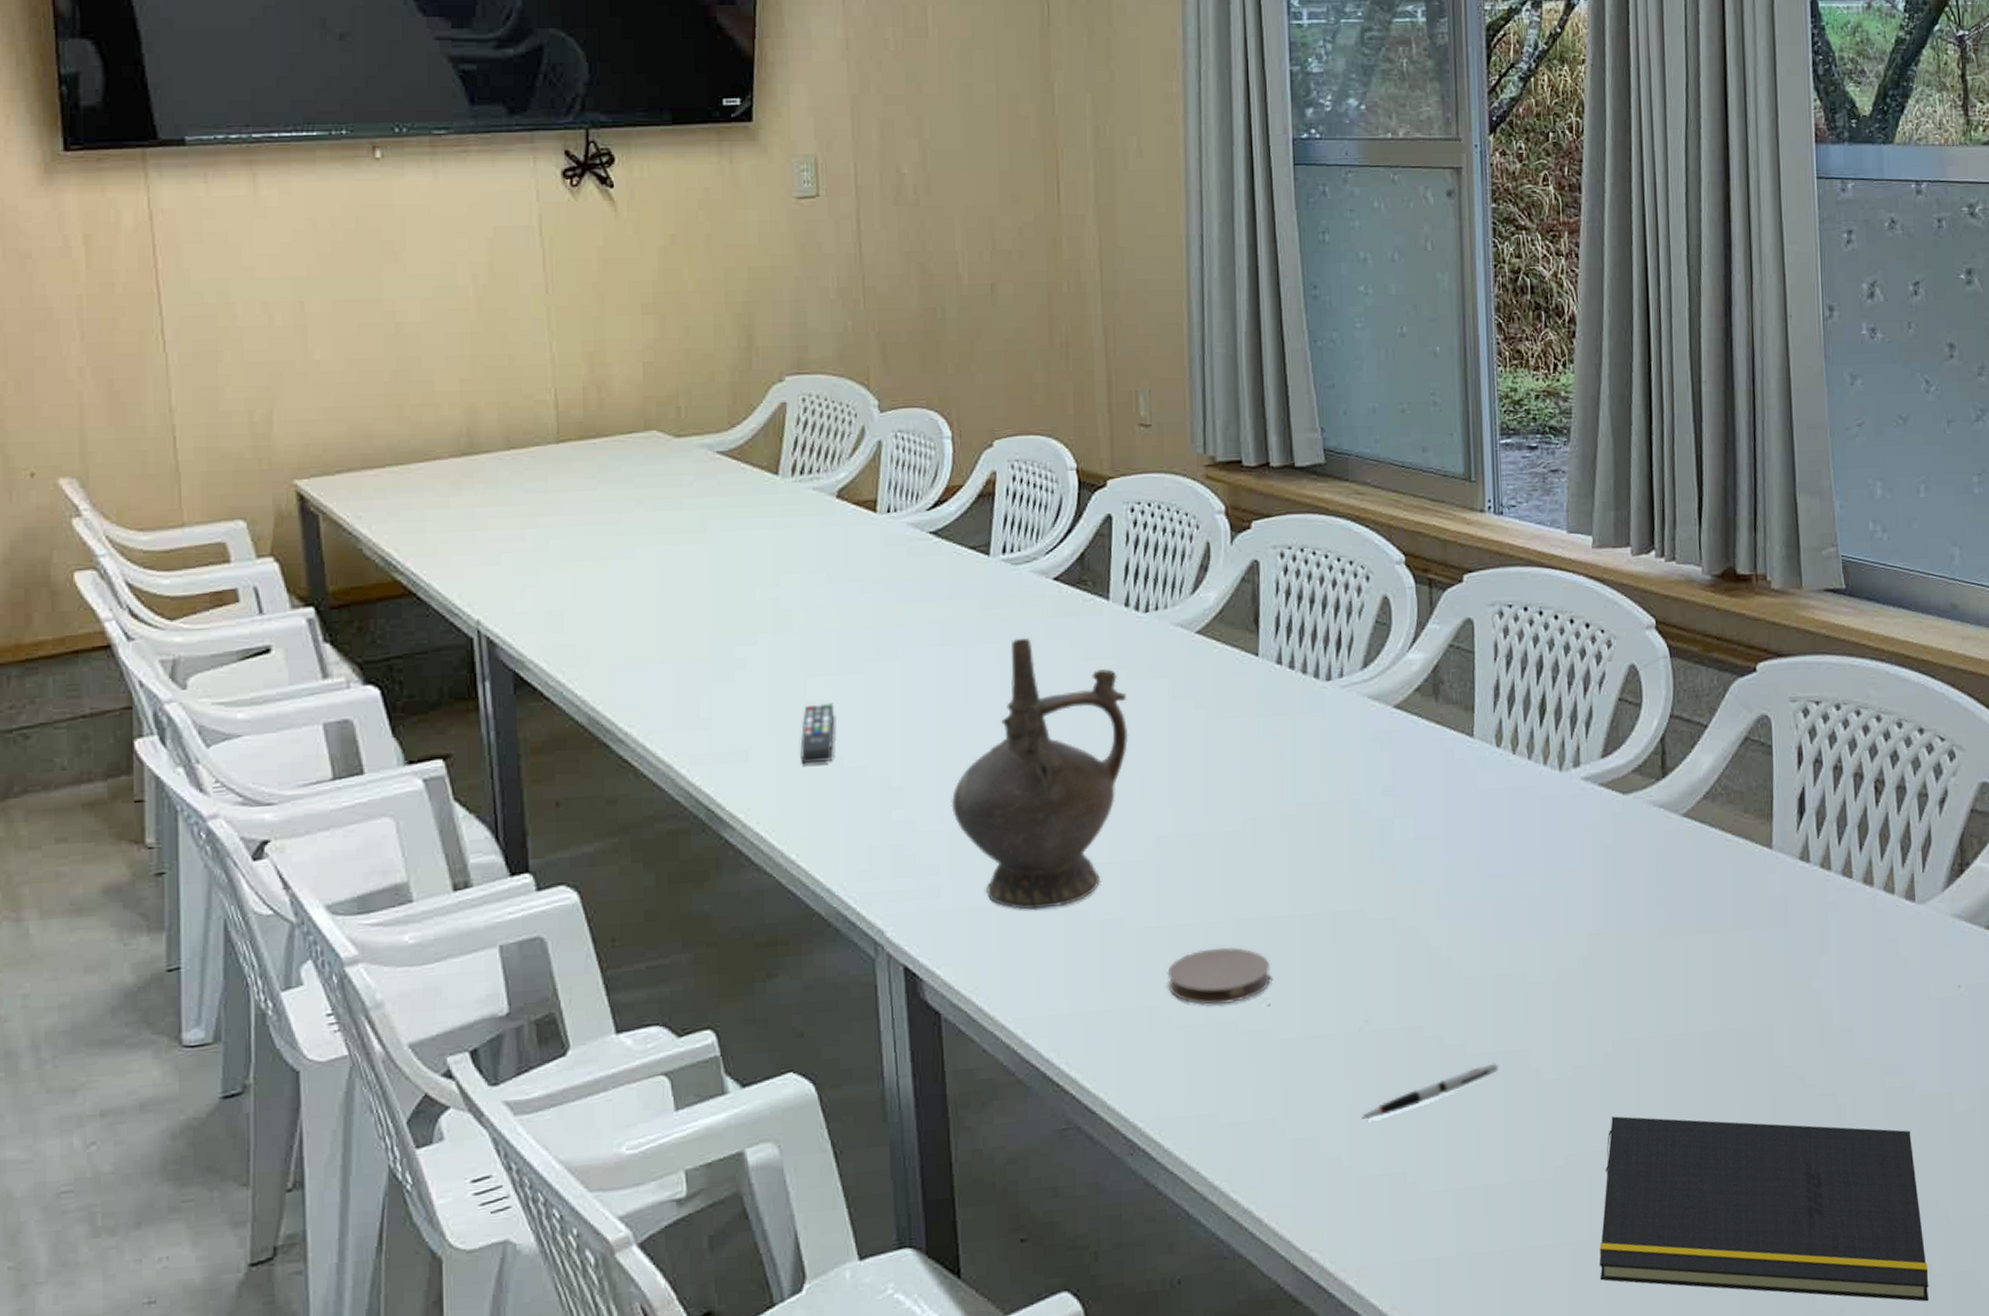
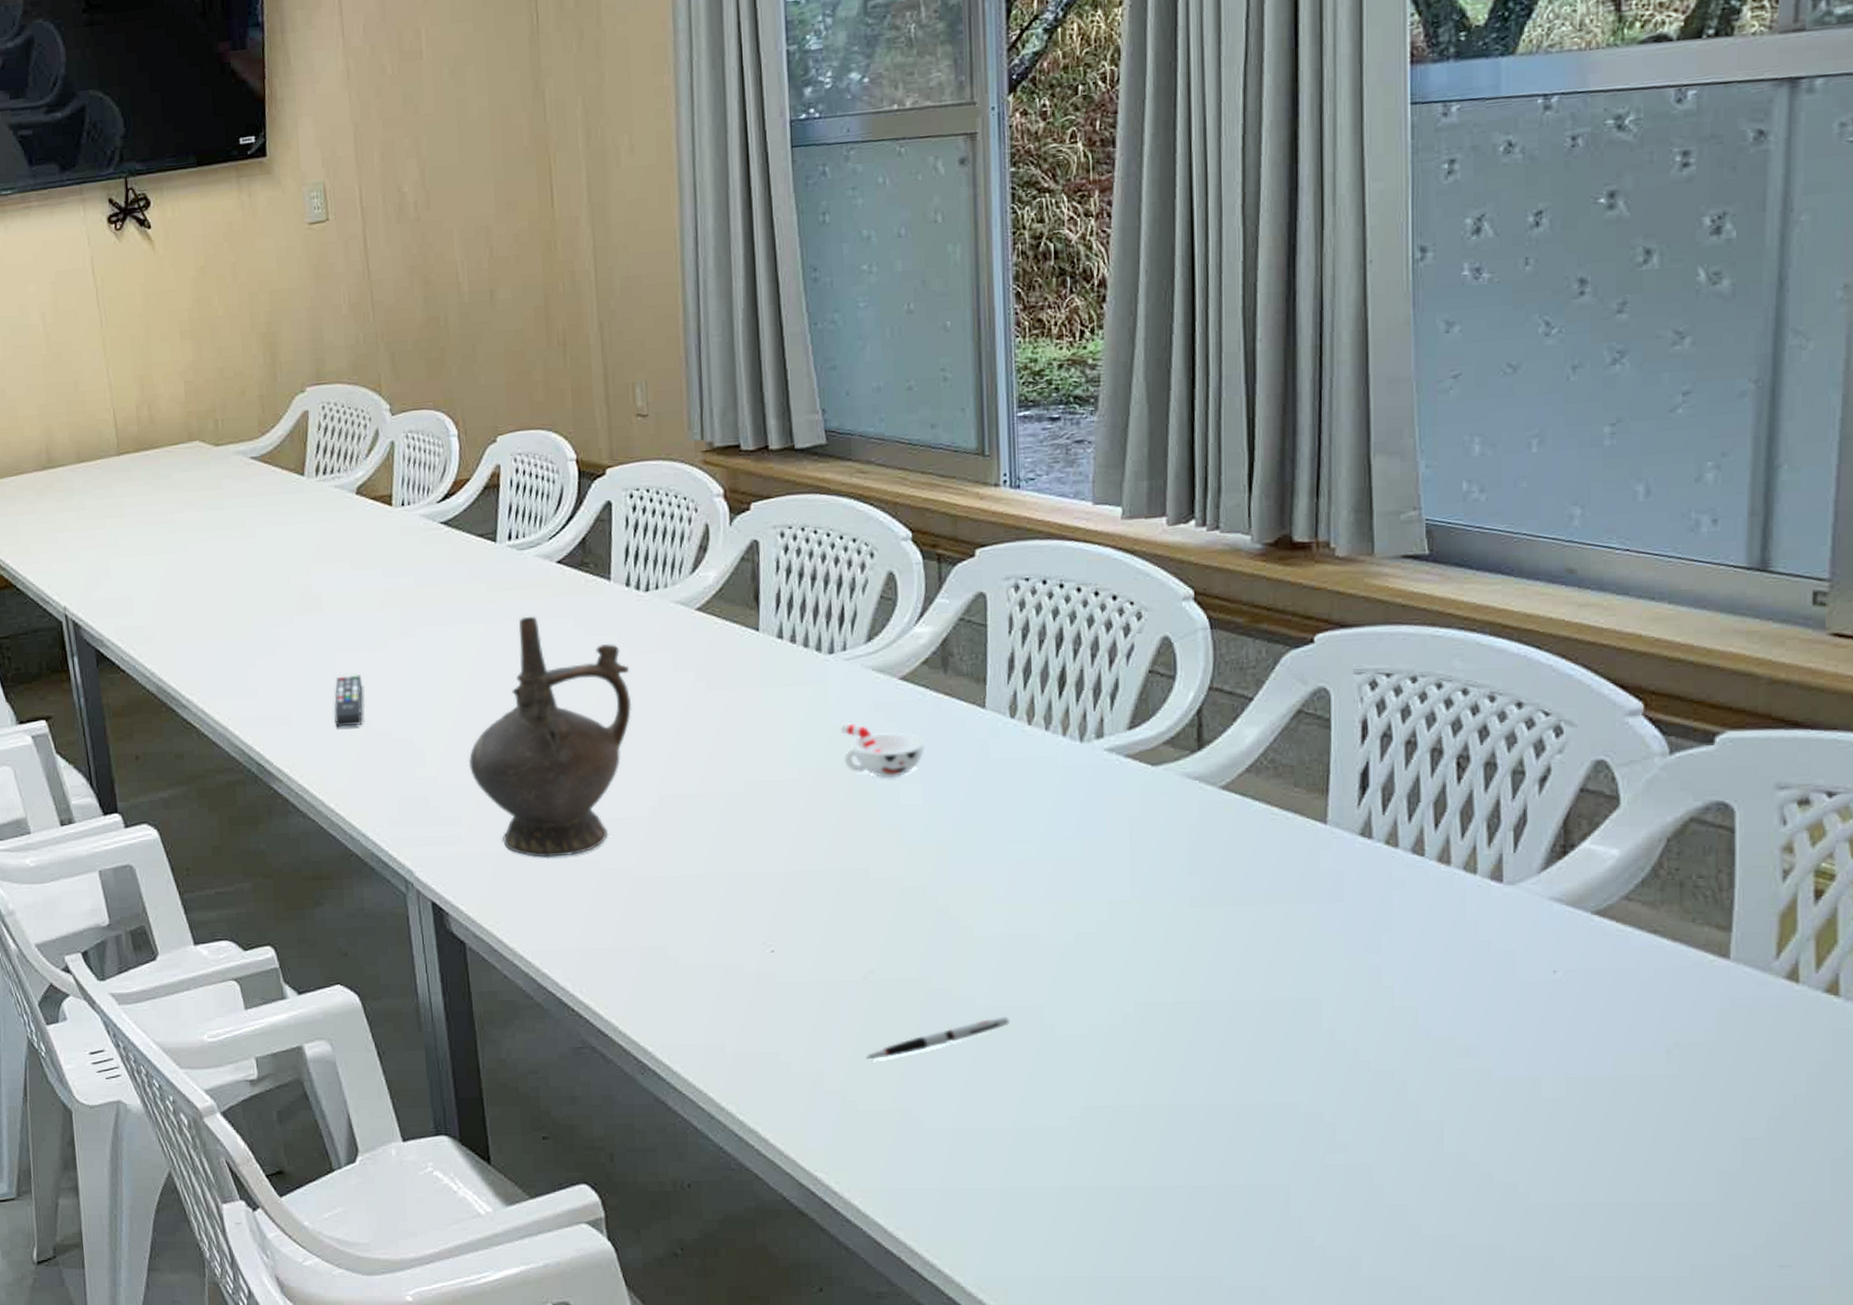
coaster: present [1167,947,1271,1006] -> none [673,898,775,949]
cup: none [1336,753,1418,811] -> present [840,722,926,778]
notepad: present [1599,1116,1929,1302] -> none [1116,1075,1501,1281]

